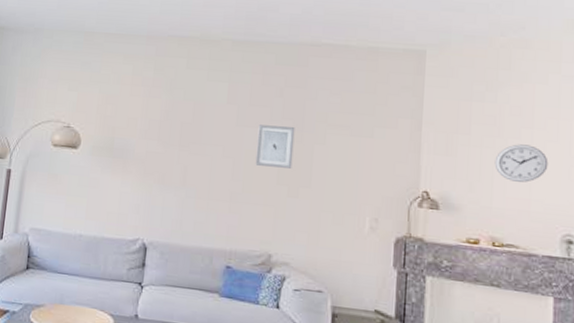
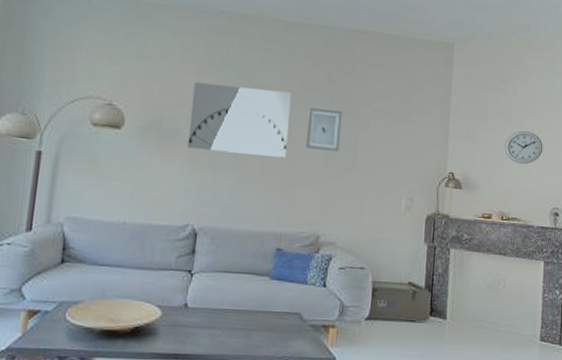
wall art: none [137,103,241,175] -> present [187,81,292,158]

